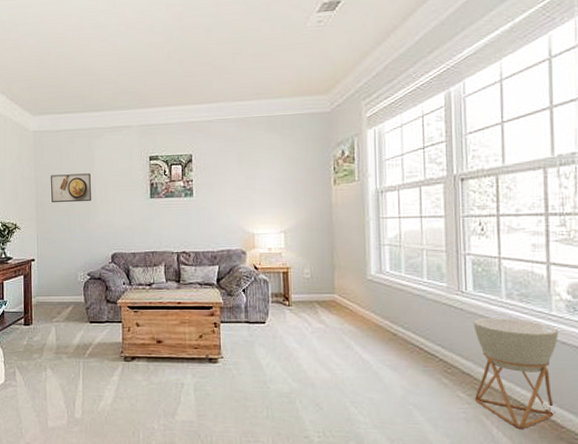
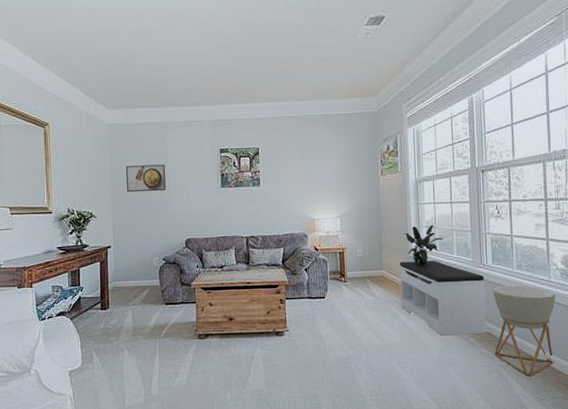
bench: none [354,285,465,374] -> present [399,260,487,336]
potted plant: none [360,243,411,290] -> present [403,225,444,265]

